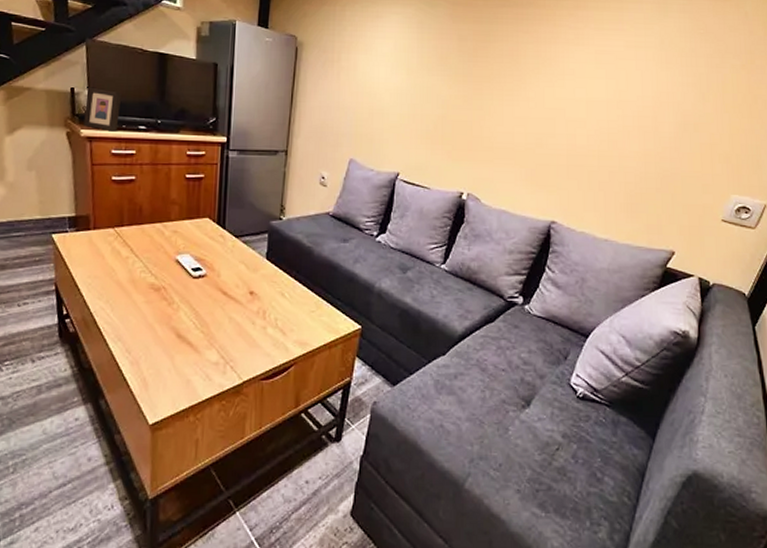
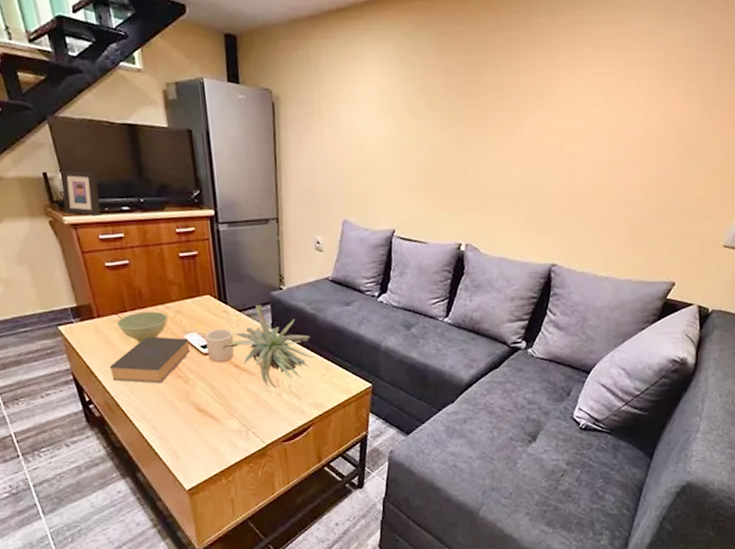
book: none [94,253,181,304] -> present [109,336,191,384]
bowl: none [112,227,164,259] -> present [117,311,168,343]
mug: none [197,252,227,288] -> present [205,328,234,363]
plant: none [213,232,305,320] -> present [223,304,314,388]

